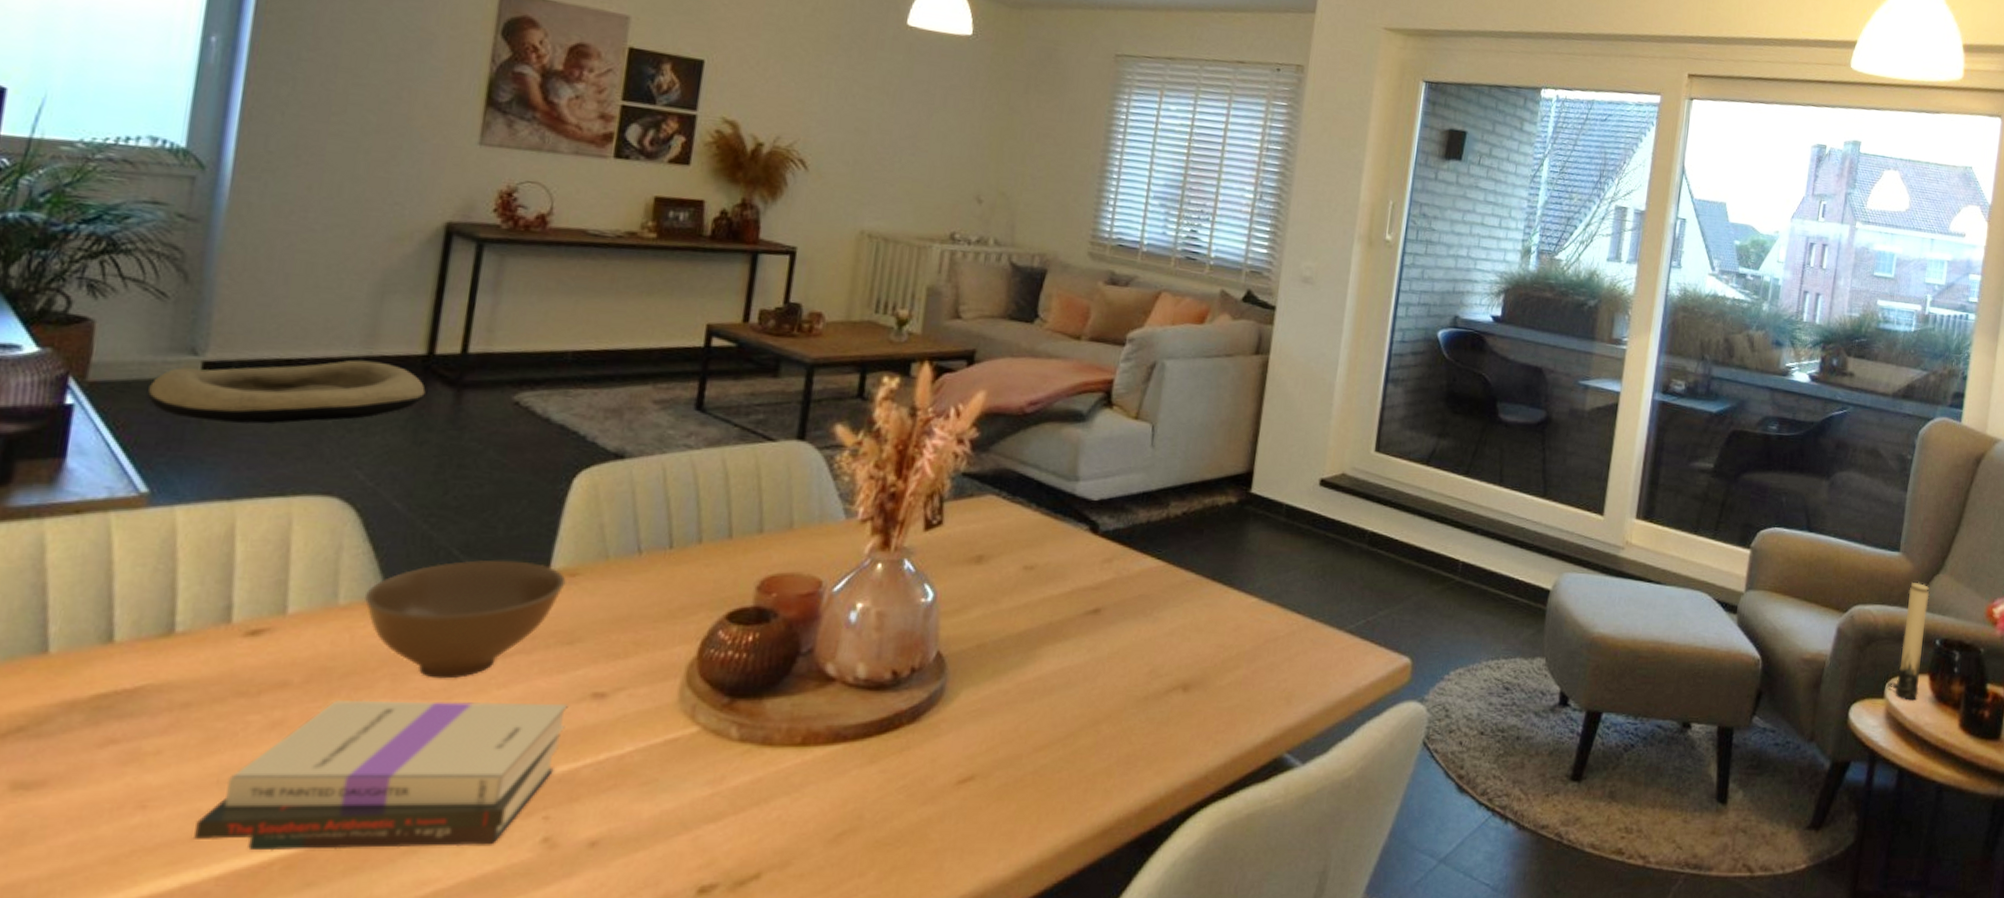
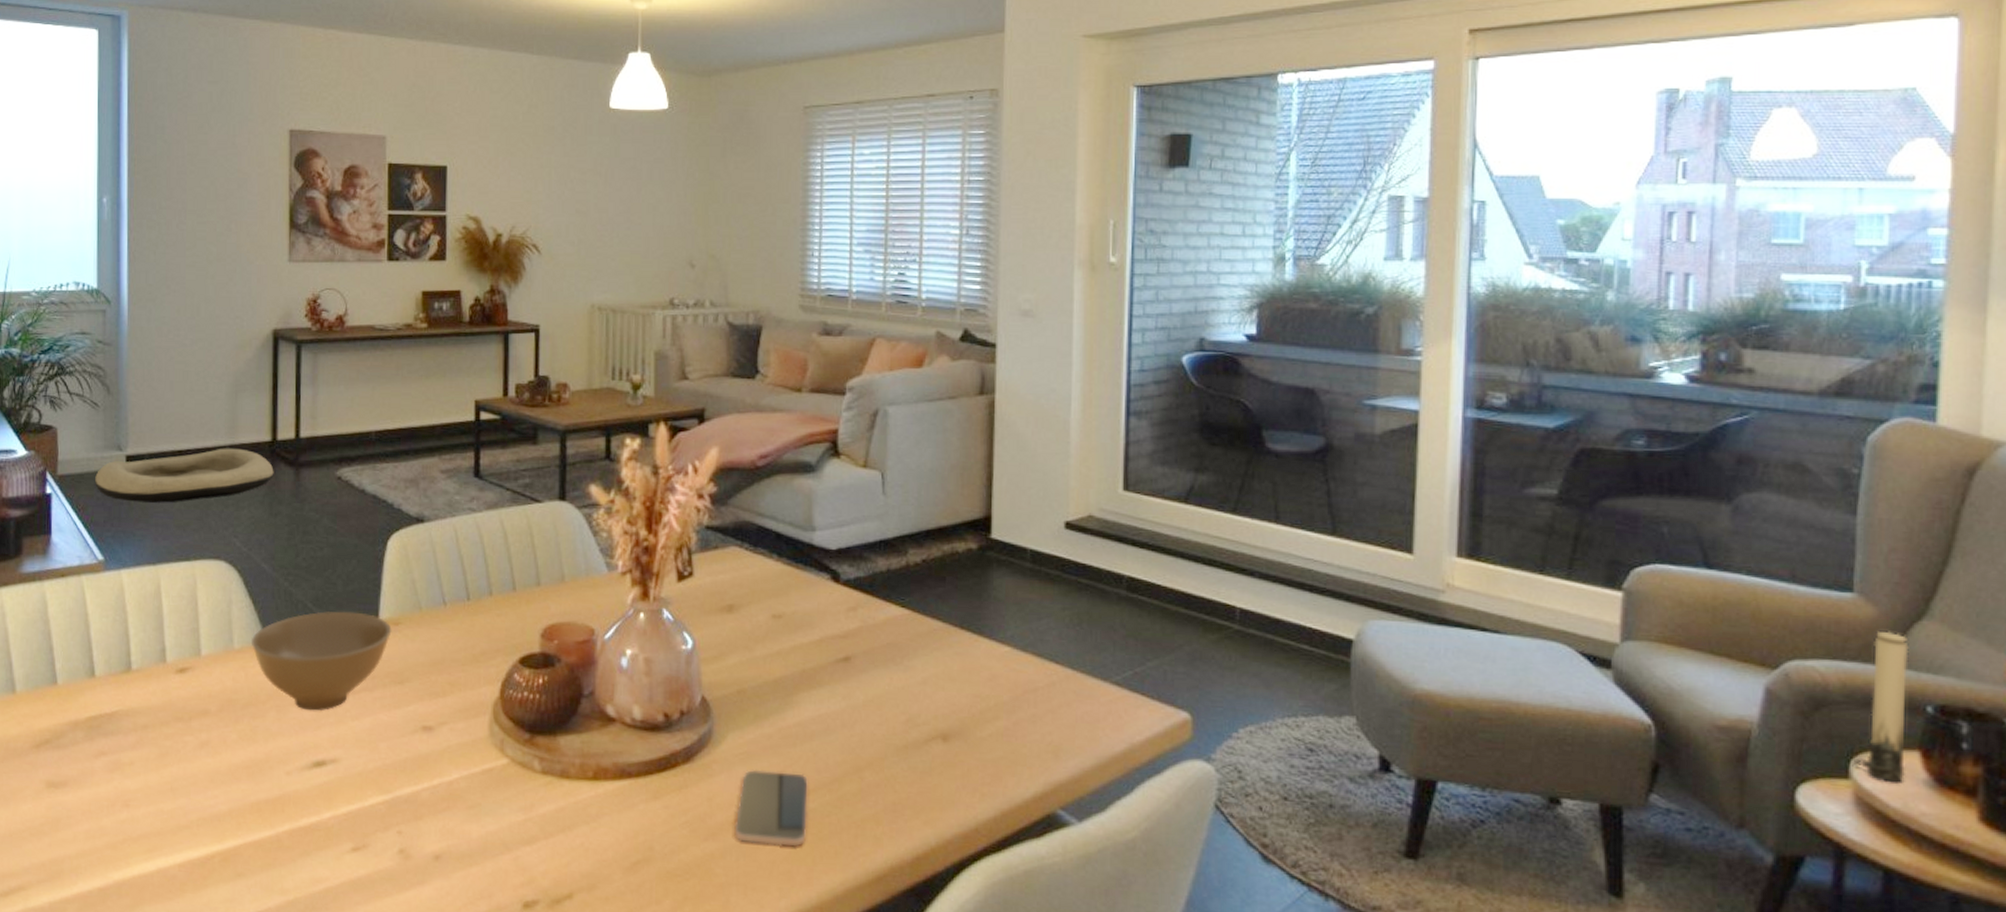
books: present [192,699,568,851] -> none [160,726,405,853]
smartphone: none [956,726,1042,805] -> present [734,769,808,846]

